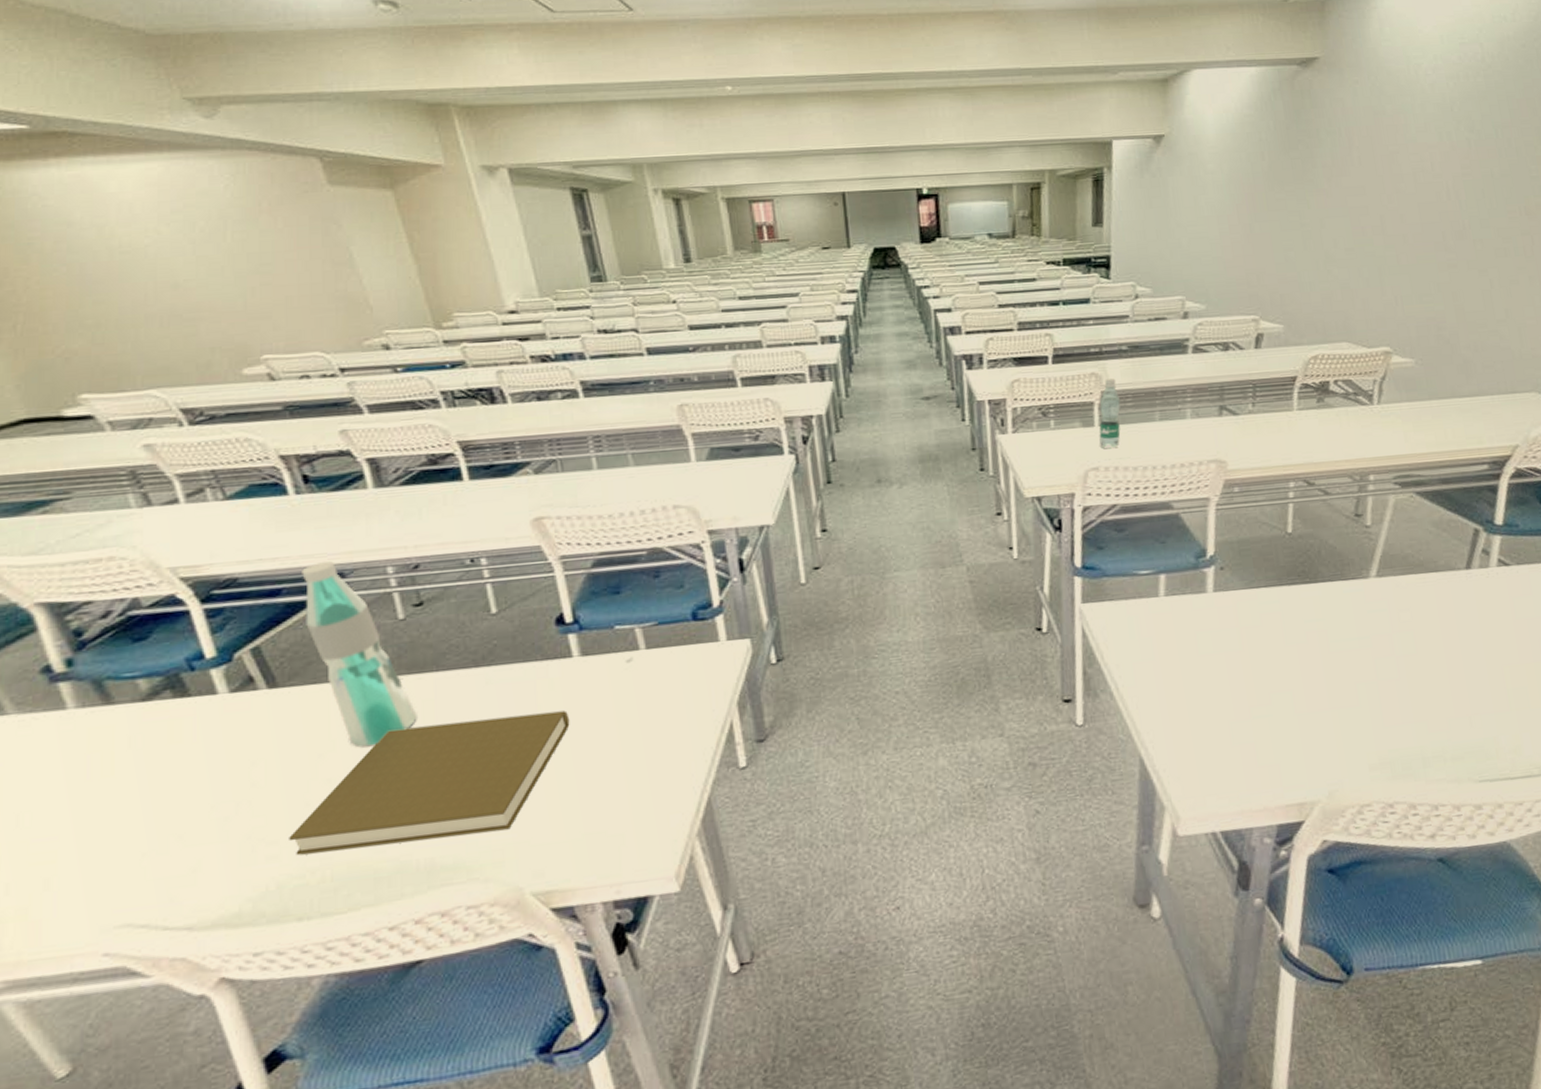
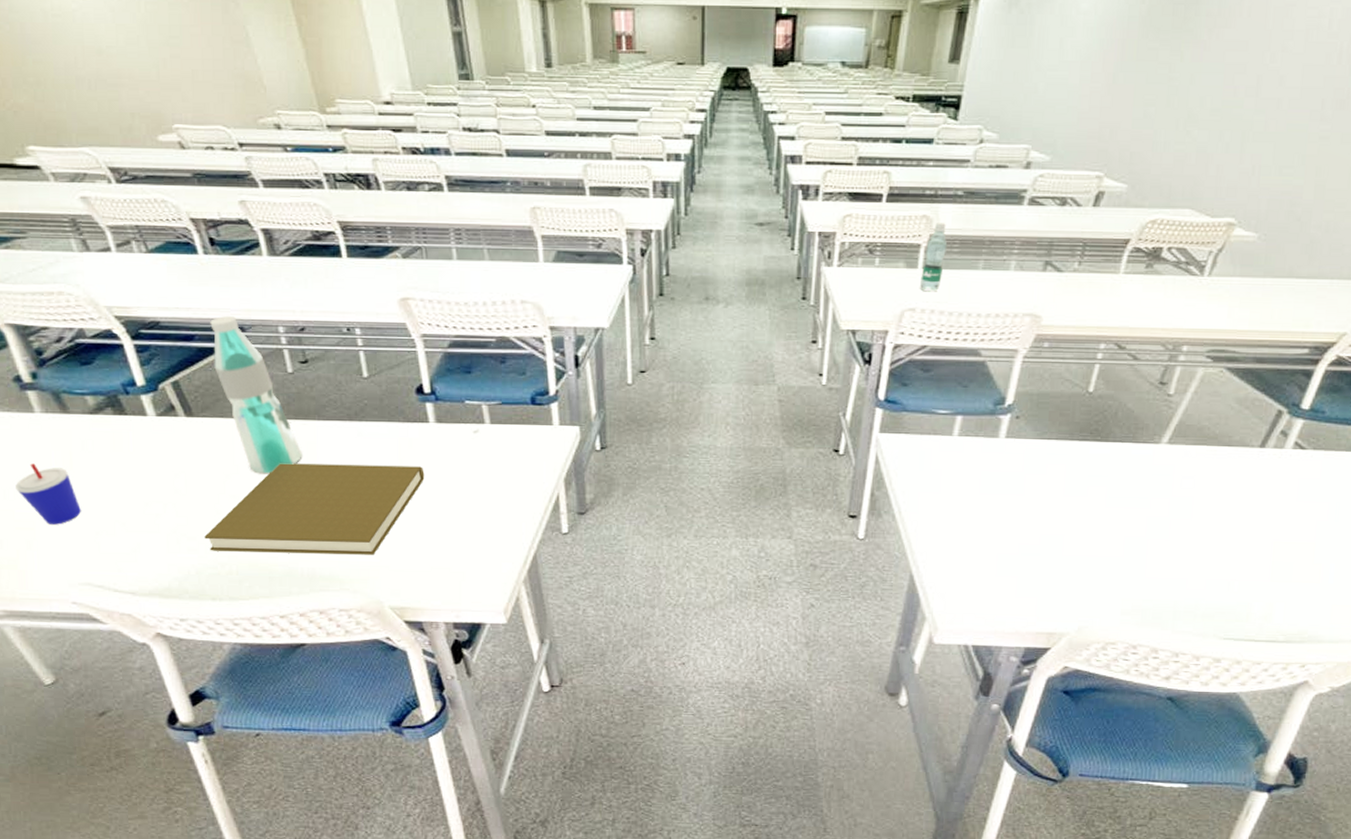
beverage cup: none [34,774,123,853] -> present [15,463,81,525]

